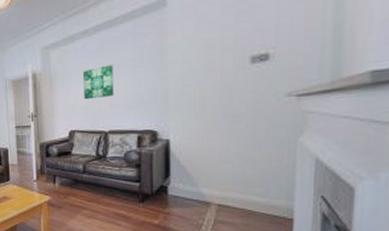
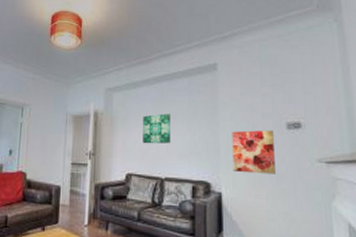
wall art: none [183,67,233,118] -> present [232,130,276,174]

